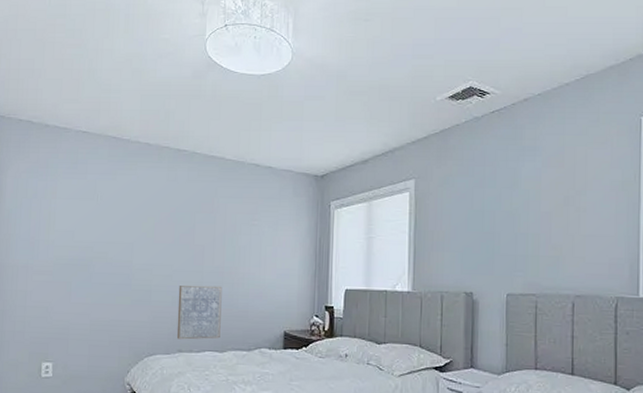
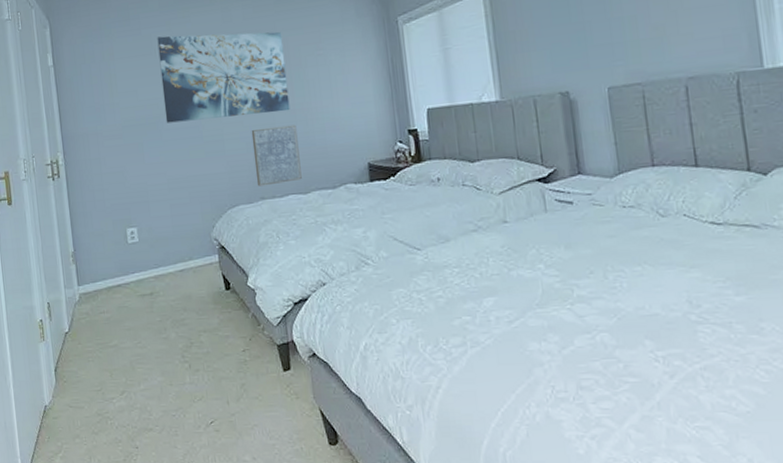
wall art: none [97,184,222,273] -> present [157,31,290,123]

